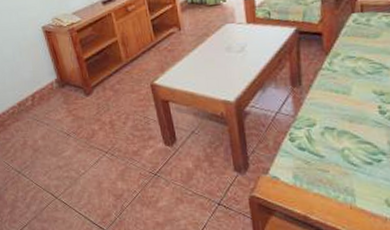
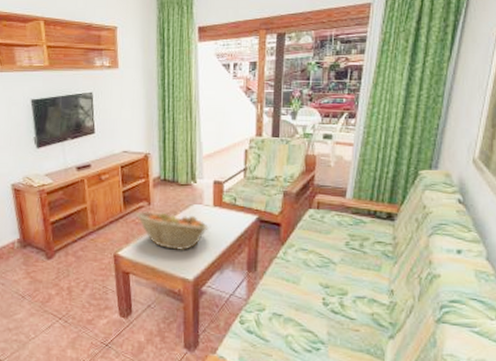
fruit basket: none [167,34,245,74] -> present [135,211,209,252]

